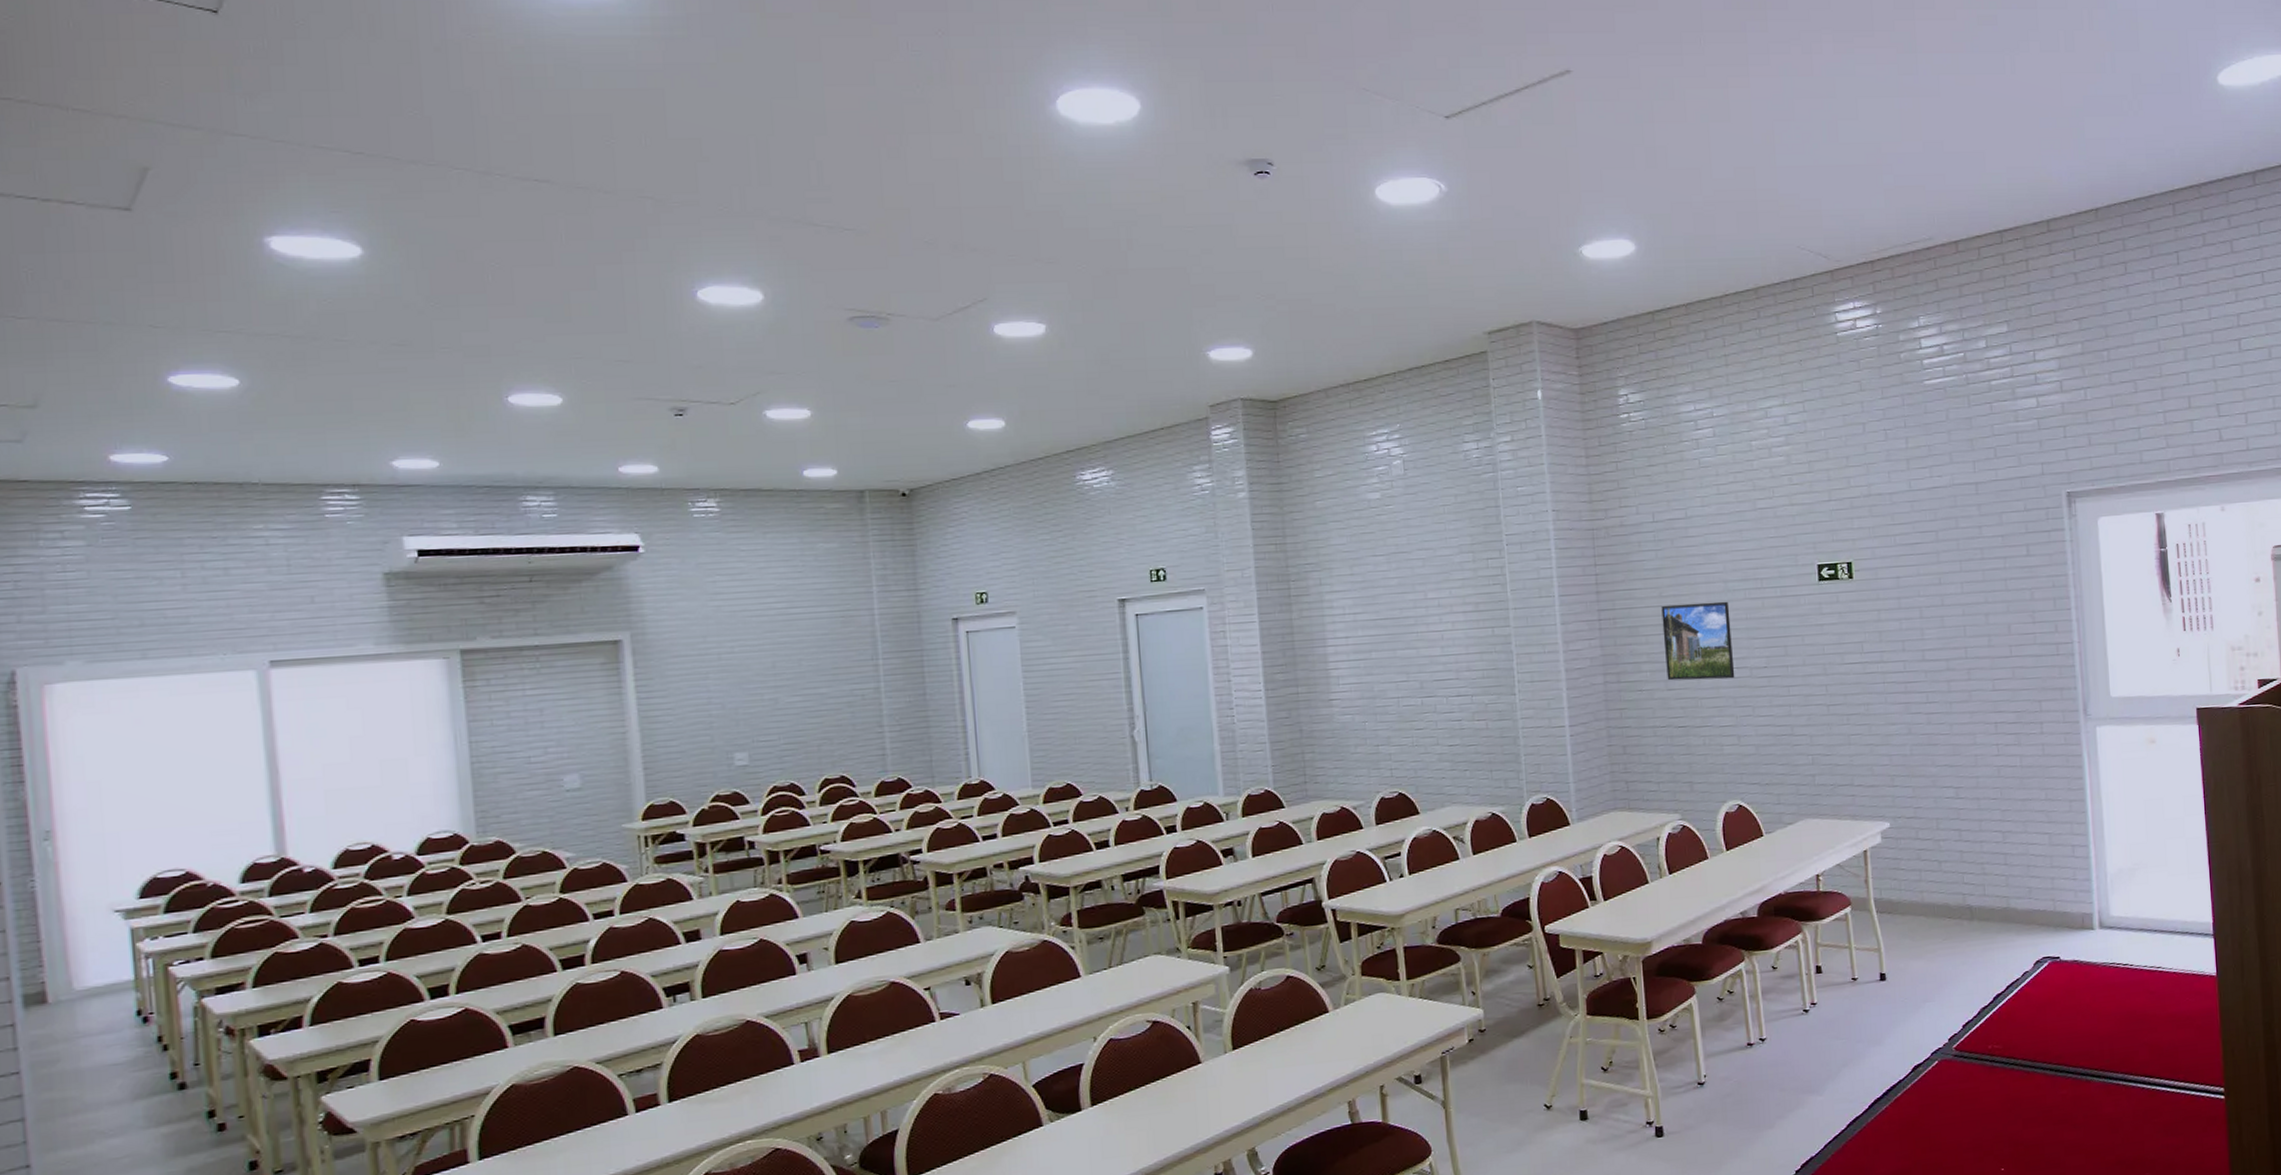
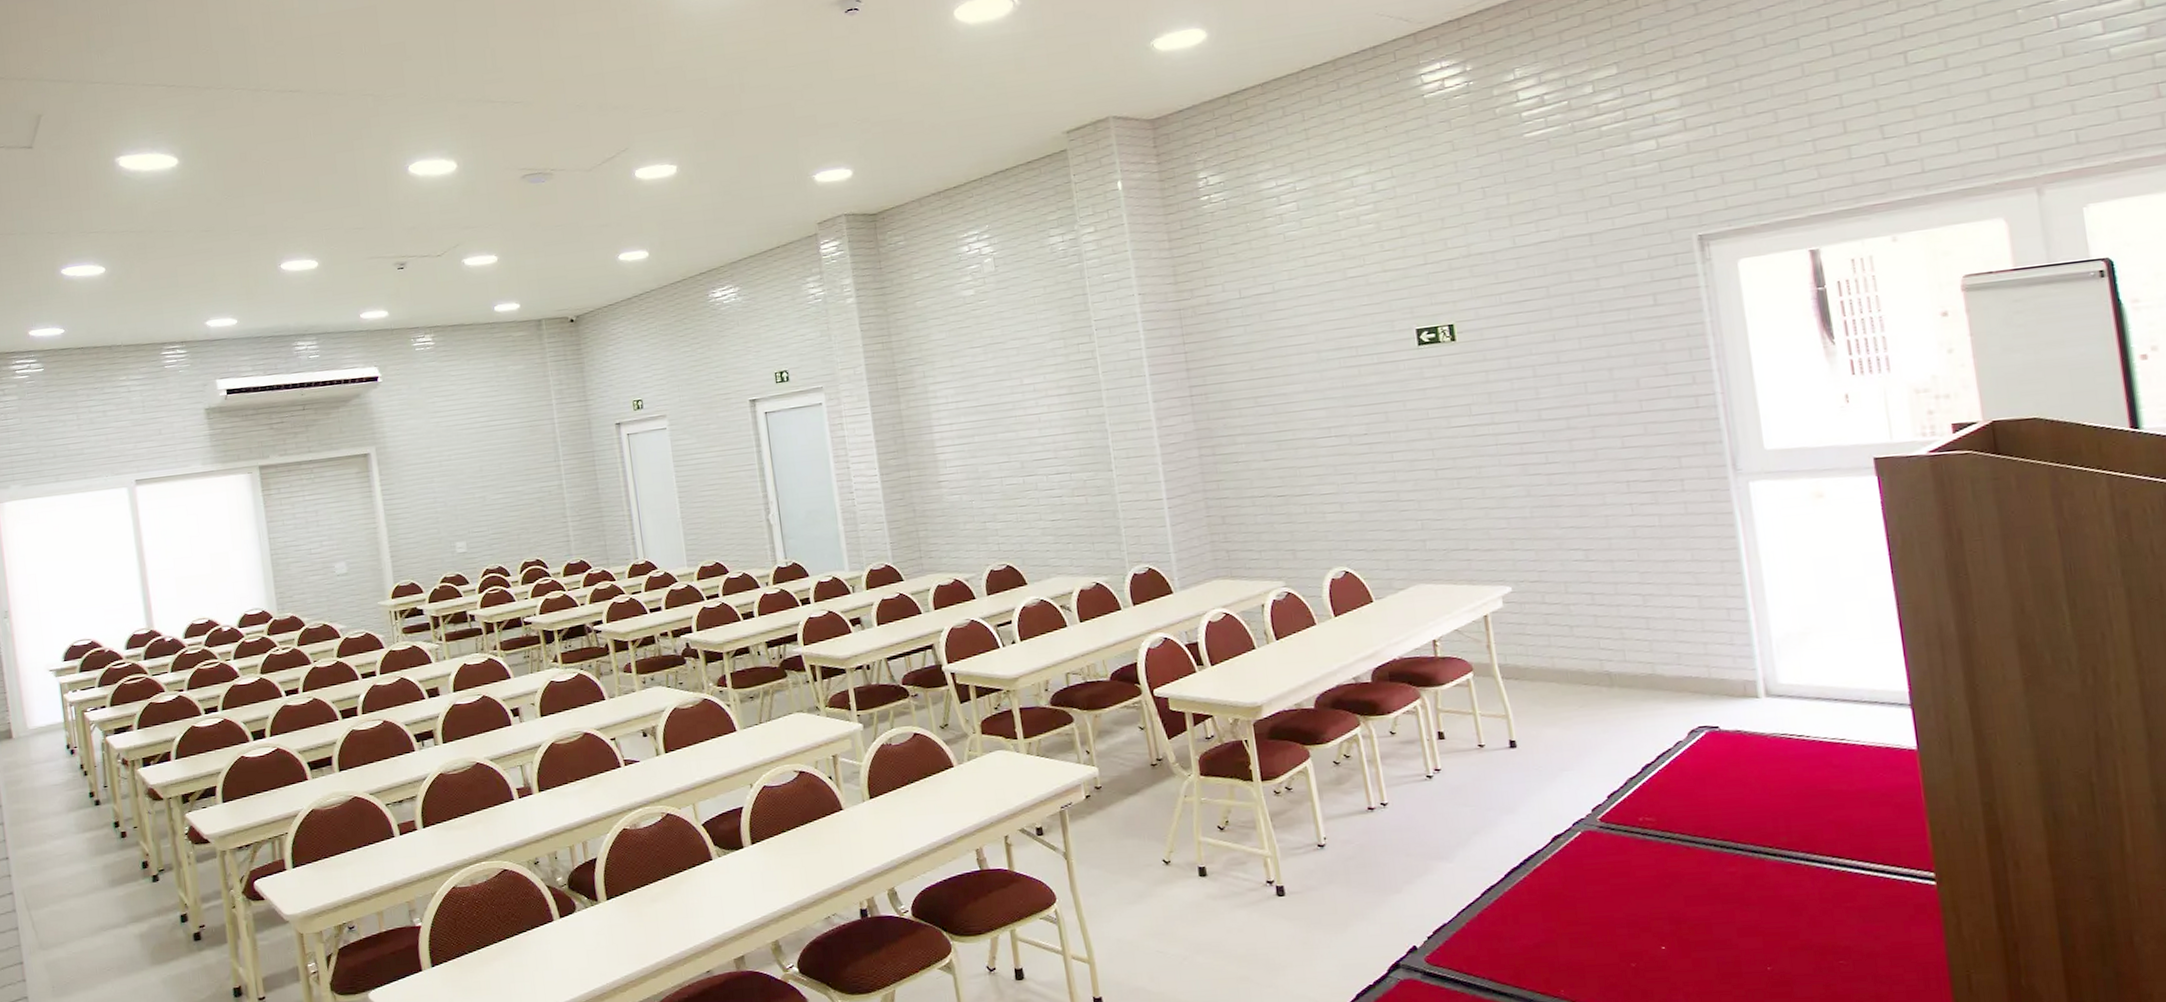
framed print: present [1661,601,1735,681] -> none [1253,371,1334,452]

